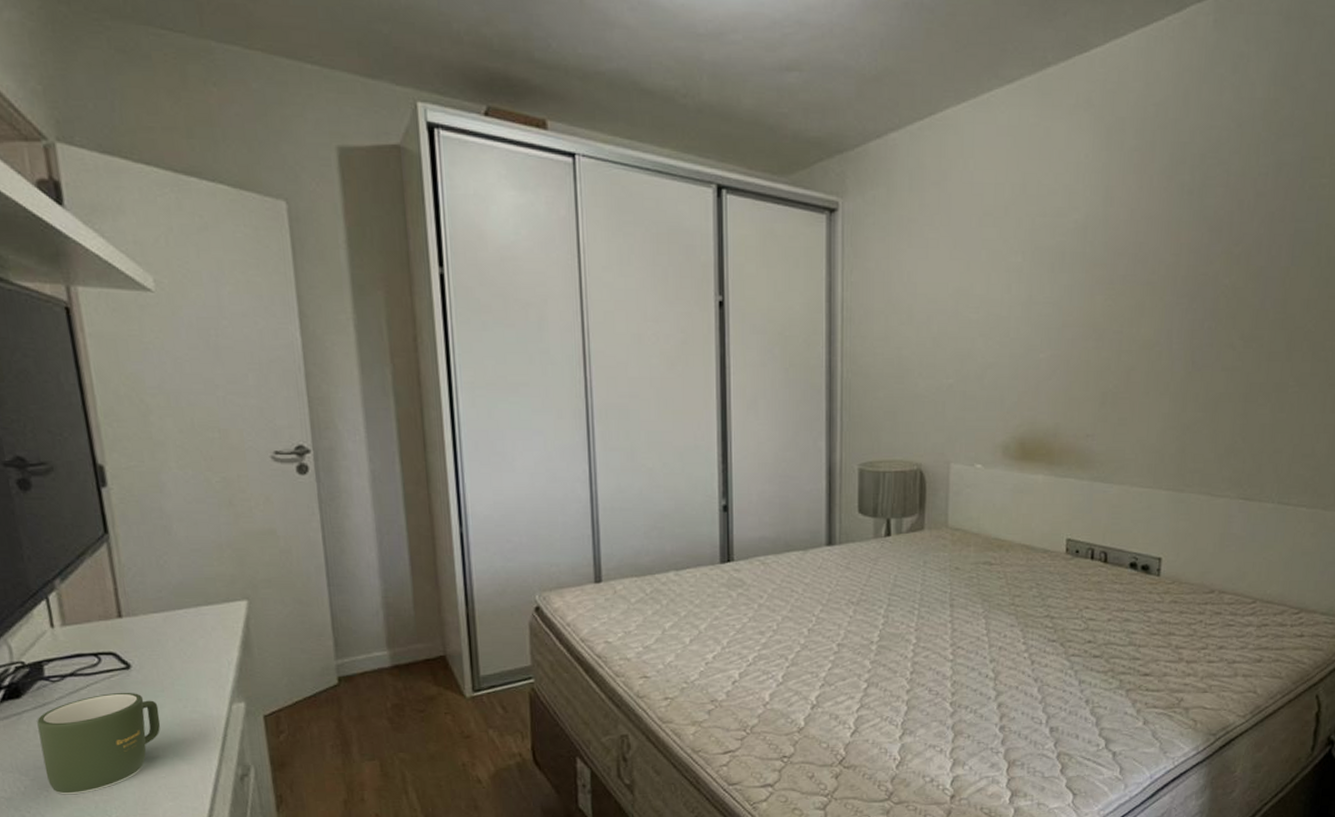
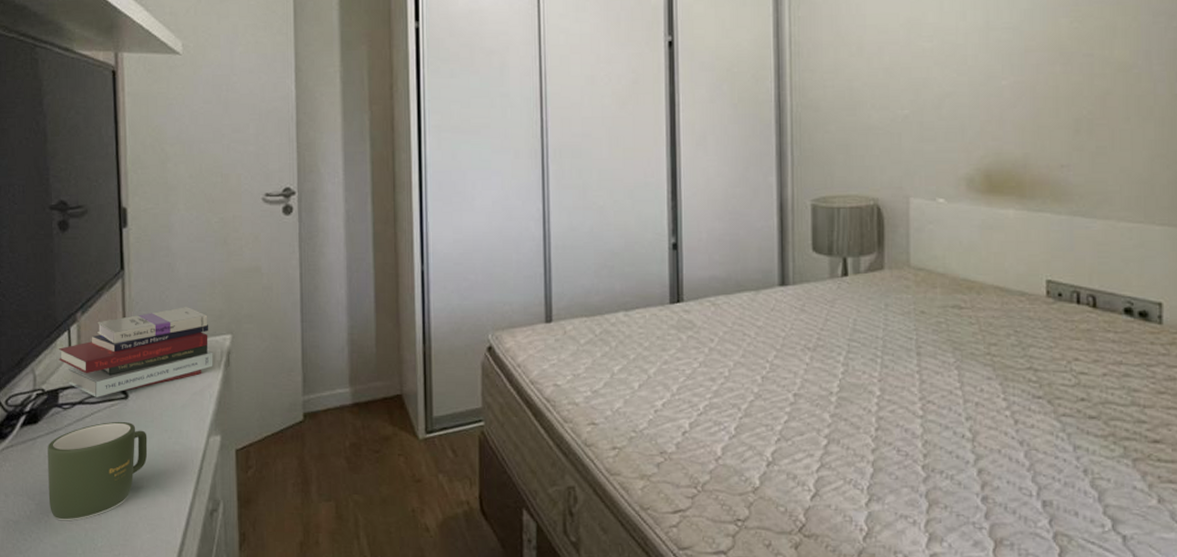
books: none [36,572,229,669] -> present [58,307,213,397]

